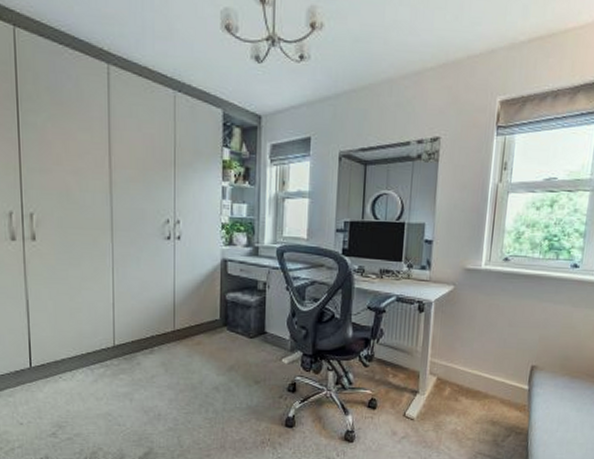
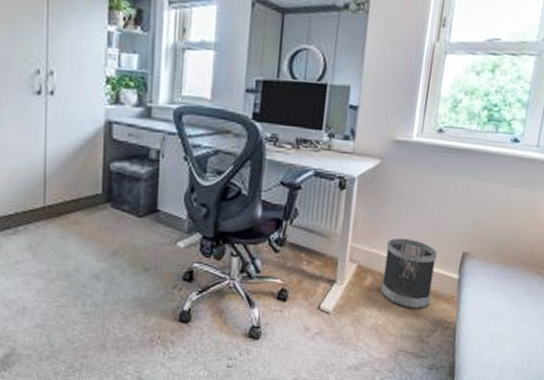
wastebasket: none [459,353,508,416] -> present [381,237,437,309]

